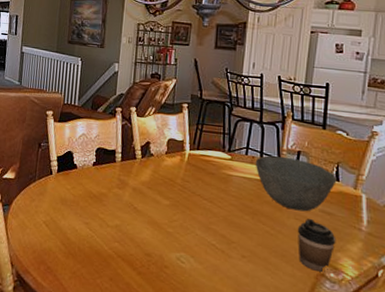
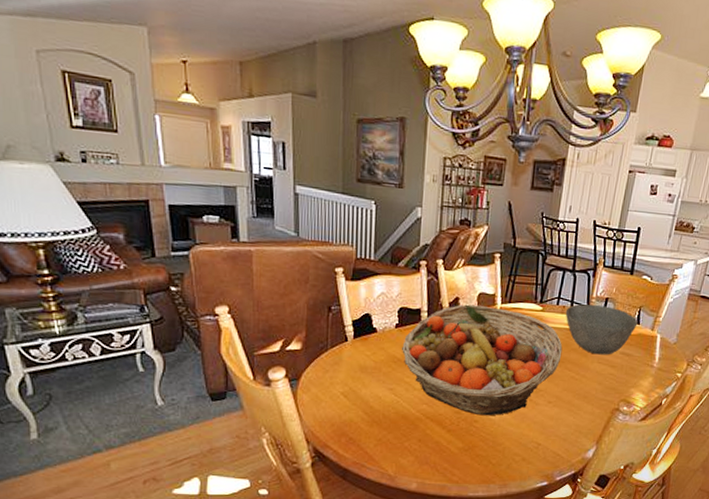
fruit basket: none [98,148,254,264] -> present [402,304,563,416]
coffee cup: present [297,219,336,272] -> none [598,361,632,407]

